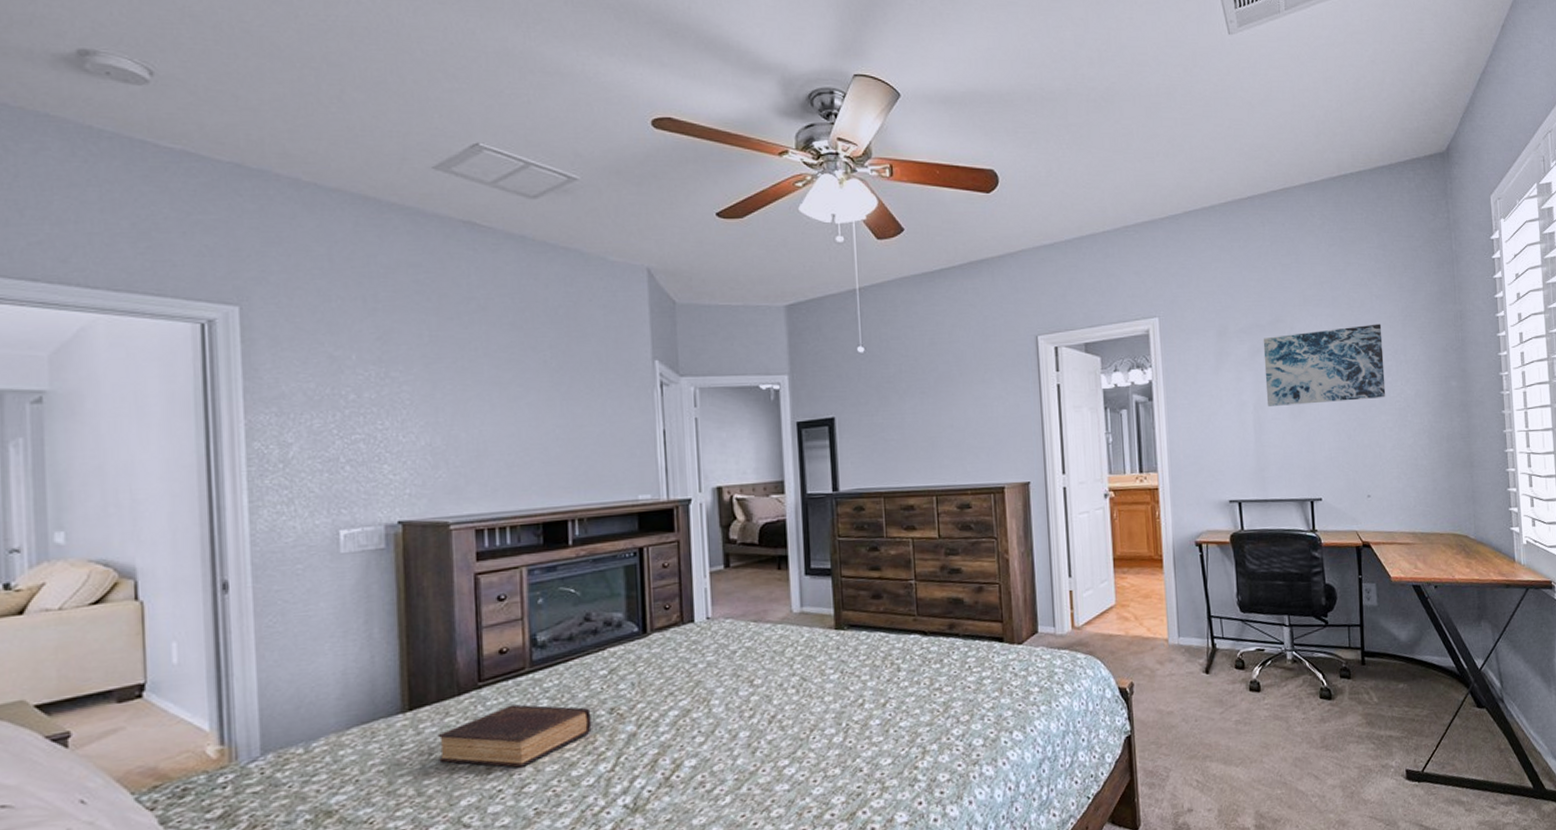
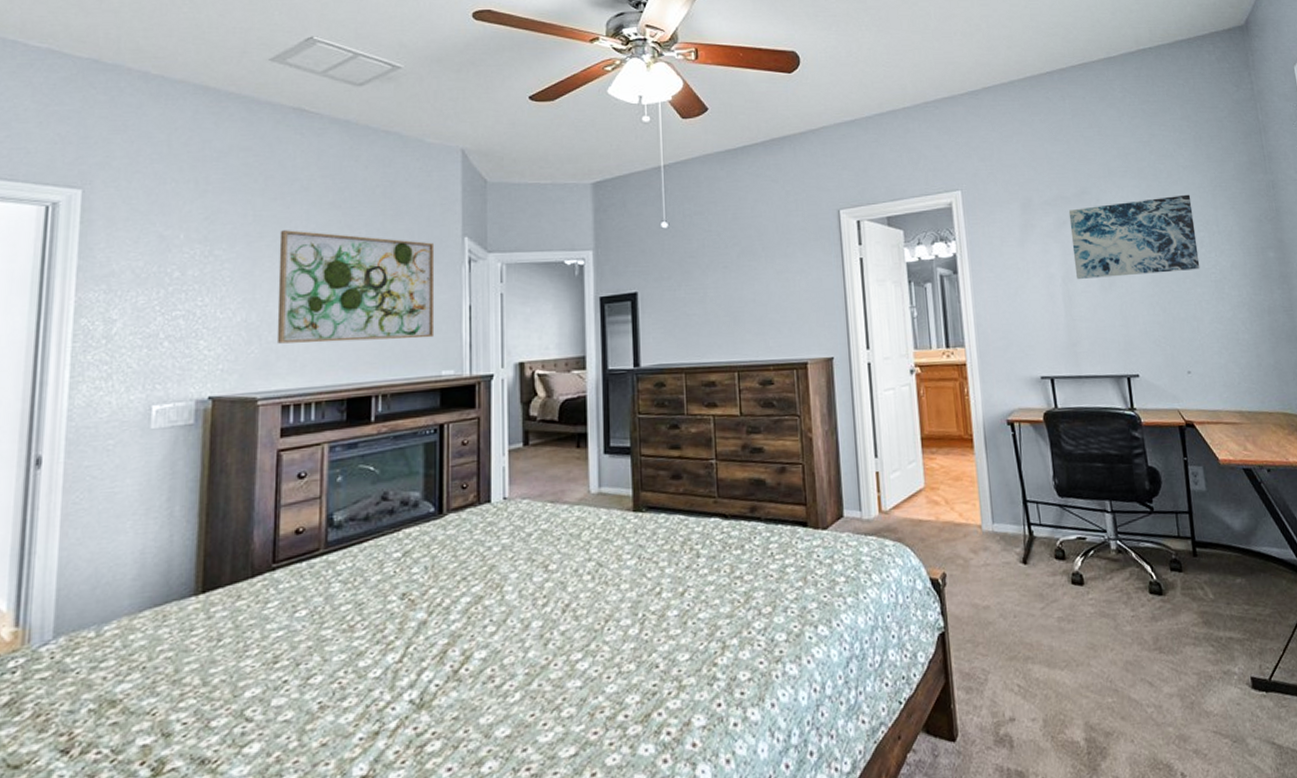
book: present [437,704,592,768] -> none [227,588,382,657]
wall art: none [459,351,629,468] -> present [276,230,435,344]

